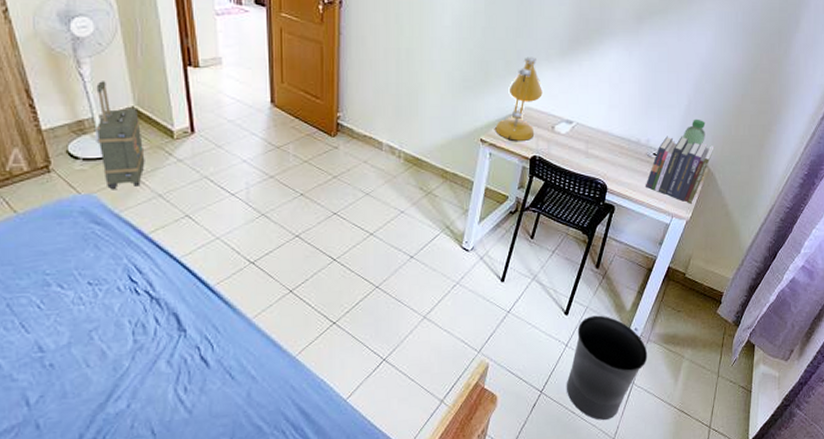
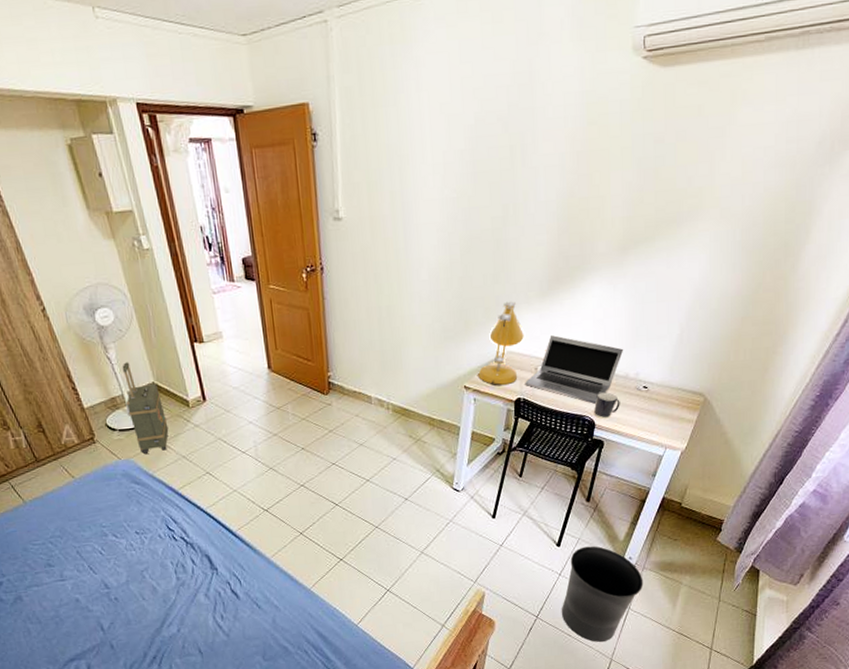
laptop: none [541,95,637,167] -> present [525,335,624,404]
mug: none [606,156,632,183] -> present [593,392,620,419]
books: present [646,136,715,204] -> none [636,366,711,434]
water bottle: present [682,119,706,145] -> none [674,347,701,375]

